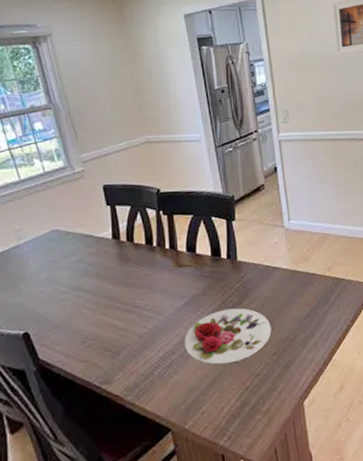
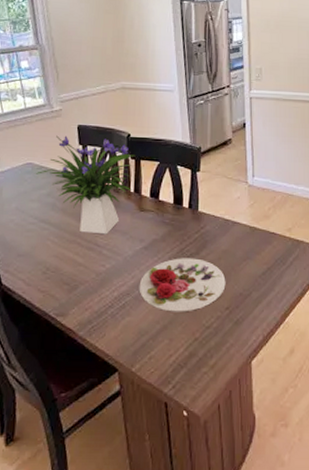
flower arrangement: none [62,196,169,296] -> present [35,135,136,235]

